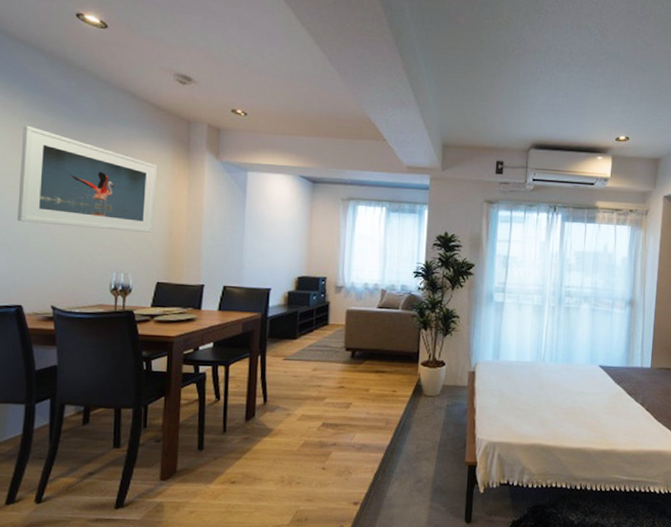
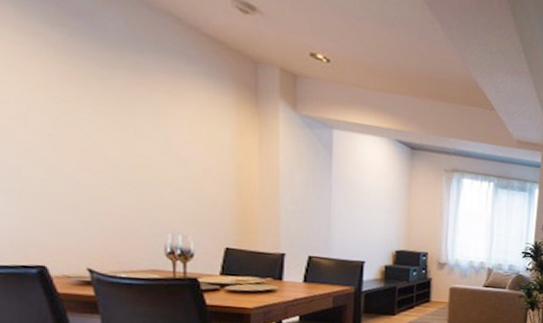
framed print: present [17,125,158,233] -> none [20,40,218,191]

